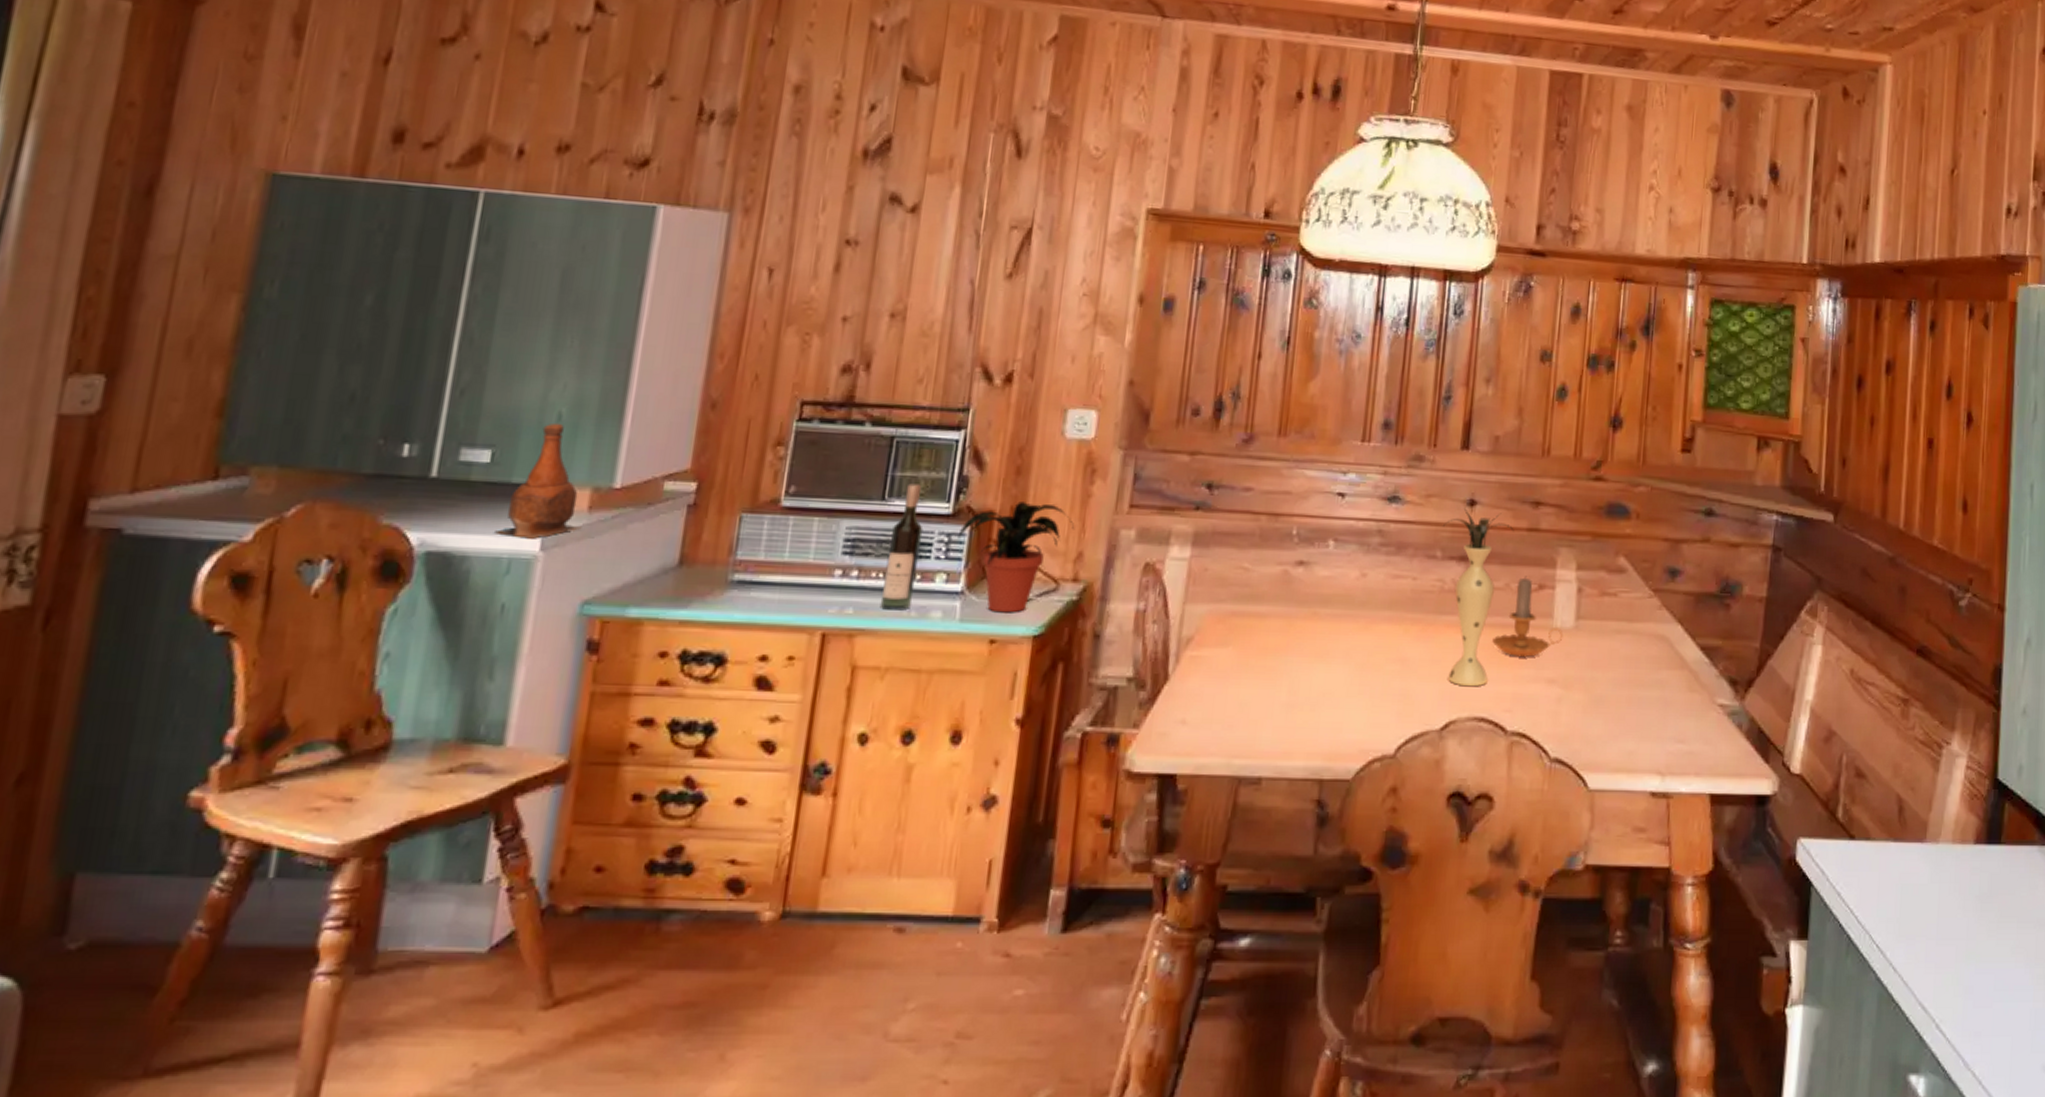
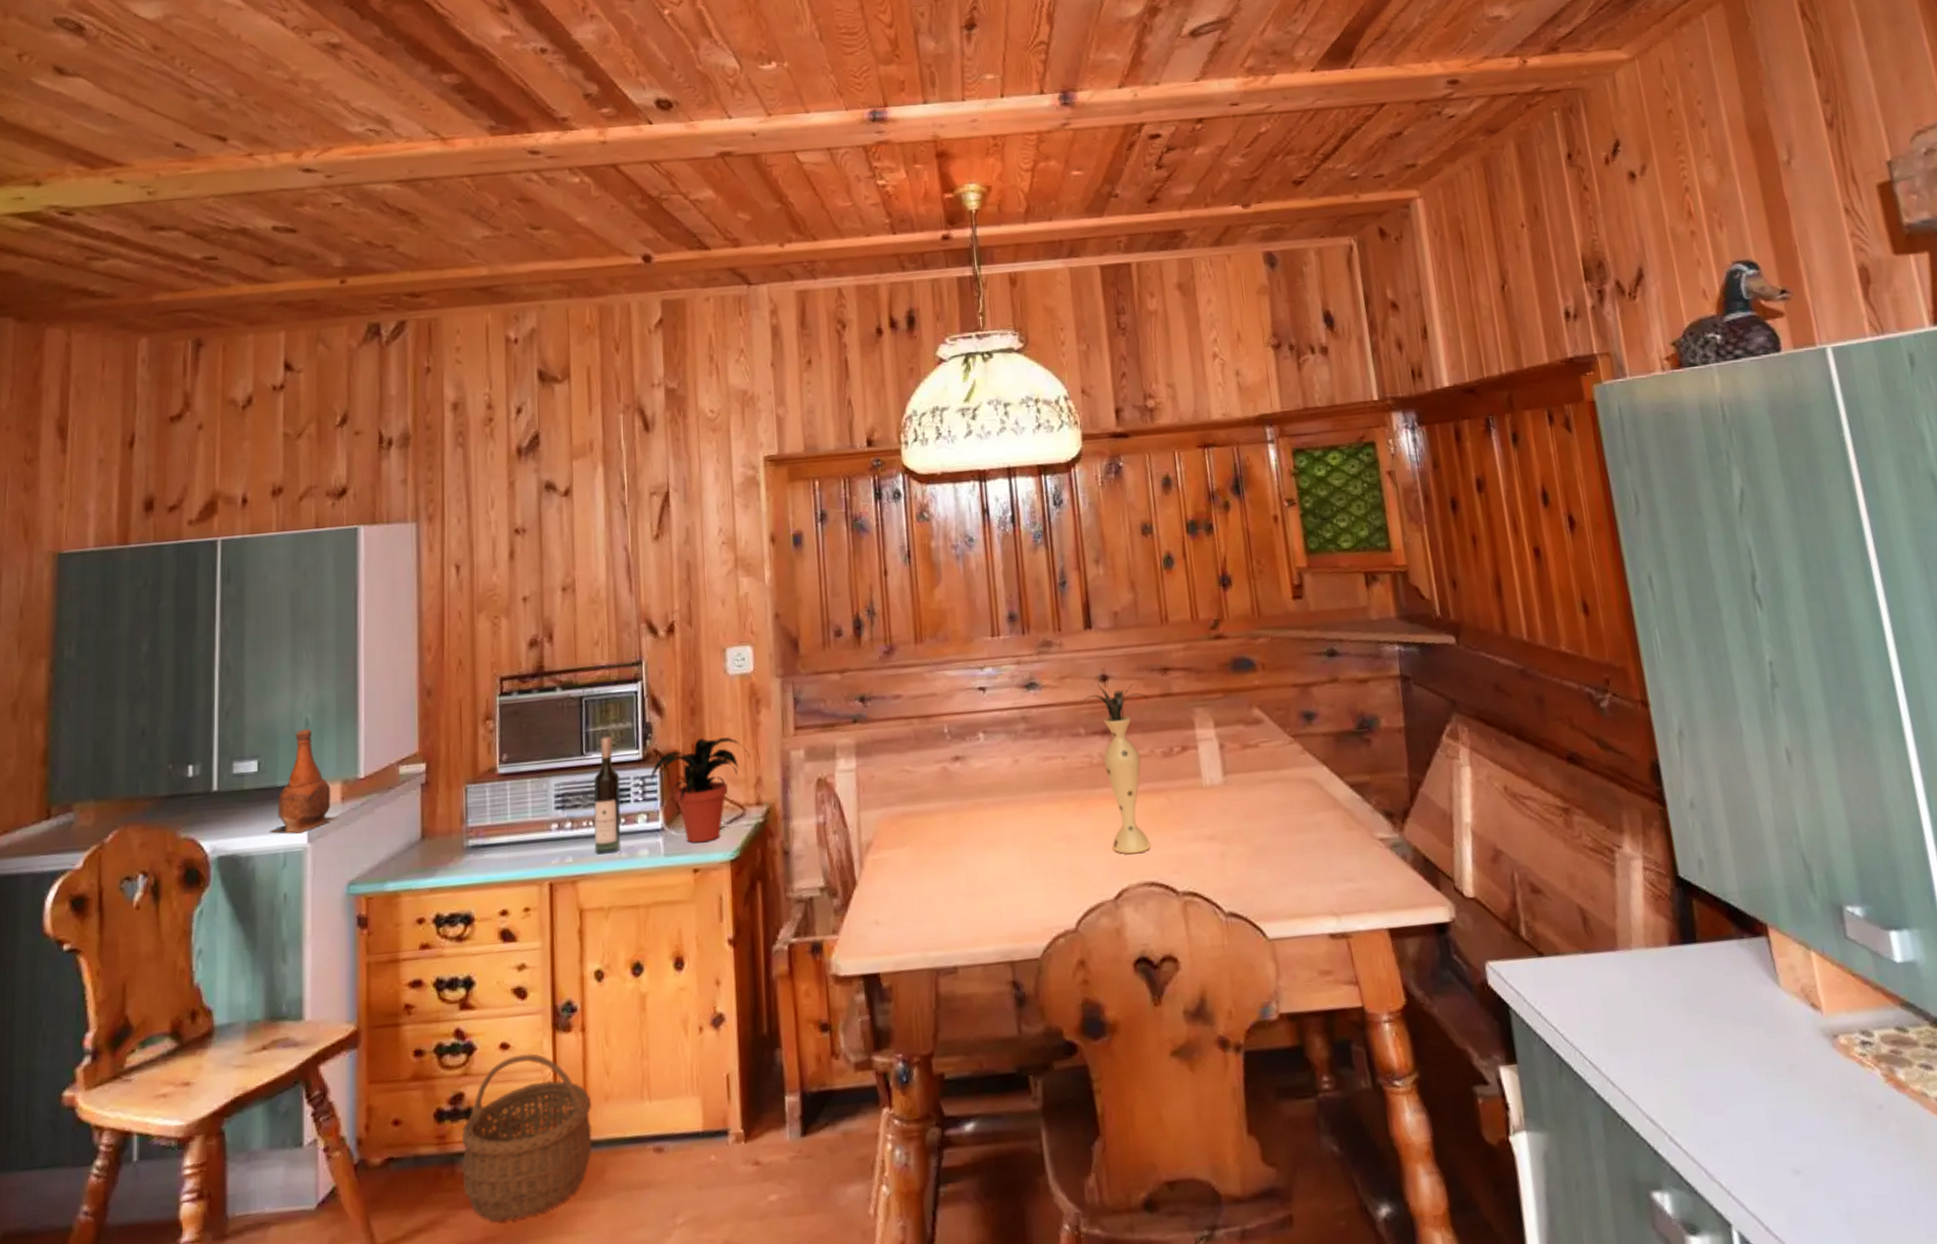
wicker basket: none [667,812,832,987] -> present [461,1053,593,1222]
candle: present [1492,576,1564,657] -> none [1148,740,1215,819]

